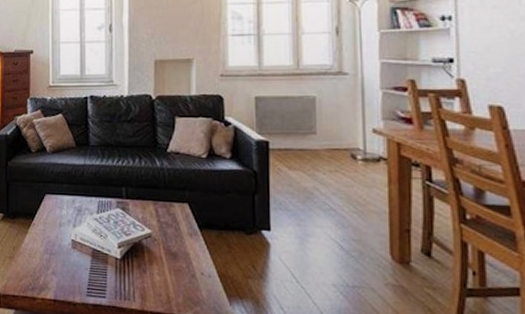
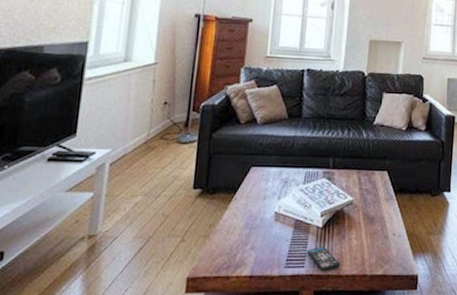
smartphone: none [107,278,144,305] -> present [306,246,341,272]

